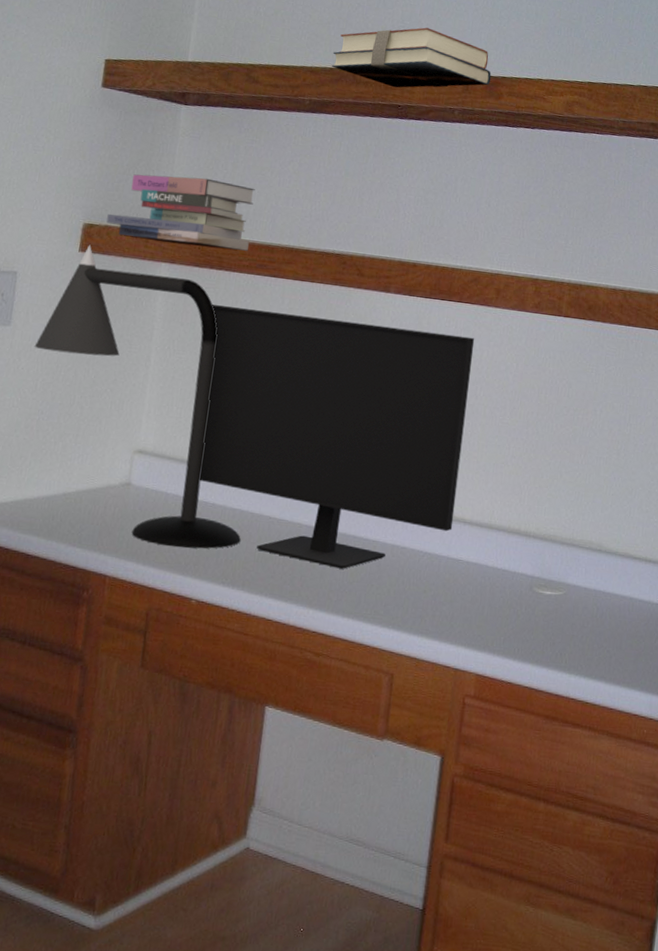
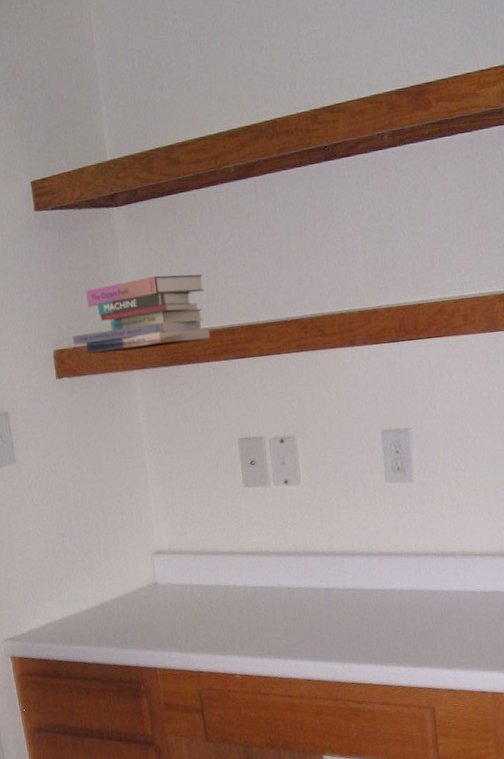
desk lamp: present [34,244,241,549] -> none [41,370,267,633]
monitor: present [200,305,475,569] -> none [189,371,465,622]
books: present [331,27,492,88] -> none [246,51,415,129]

